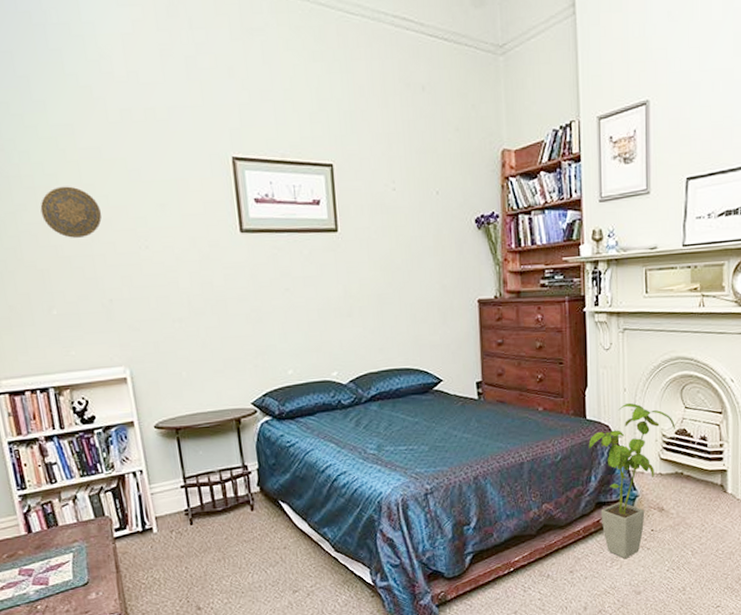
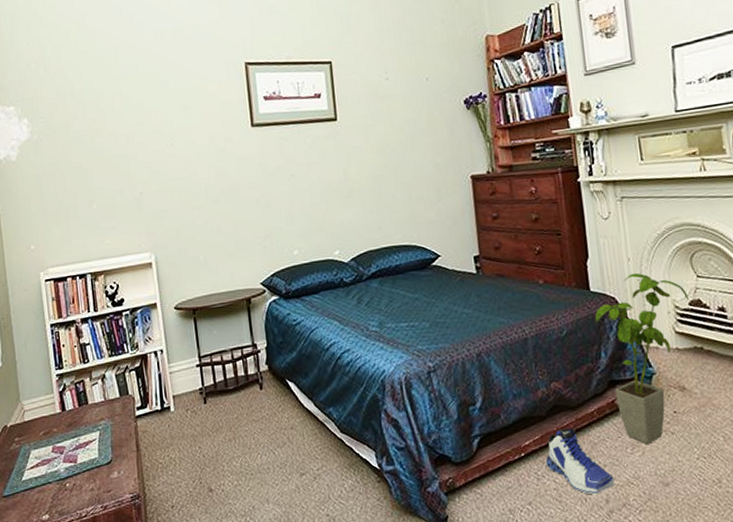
decorative plate: present [40,186,102,238] -> none [88,97,137,141]
sneaker: none [532,545,593,603] -> present [545,428,615,495]

